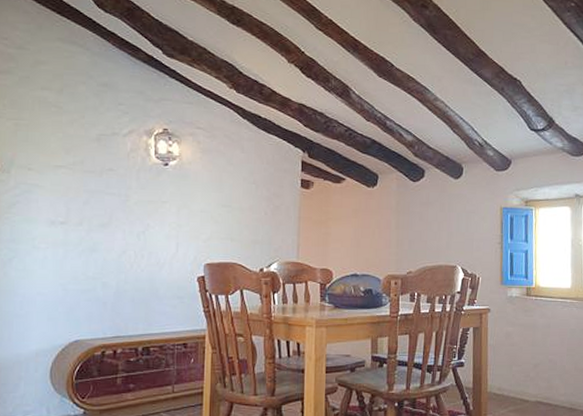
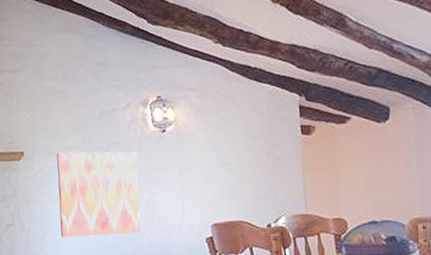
wall art: none [32,170,134,265] -> present [56,152,141,237]

